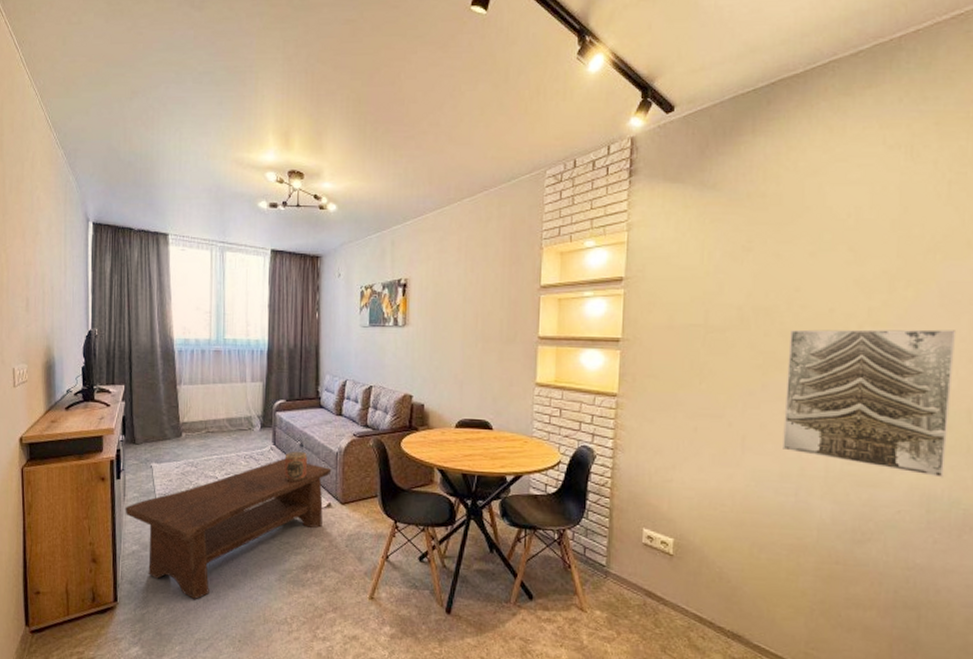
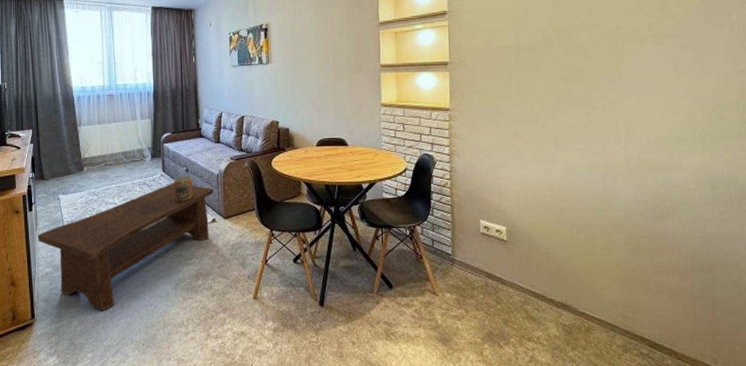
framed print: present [783,329,957,478] -> none [586,37,723,160]

